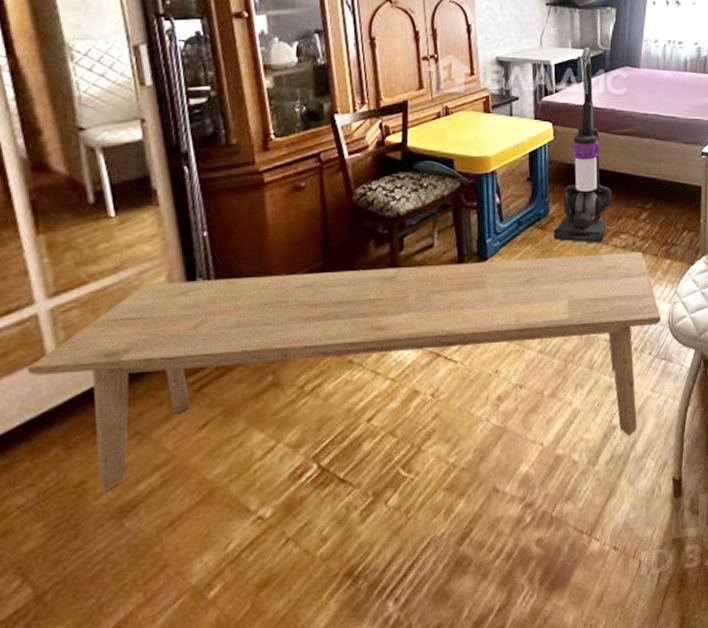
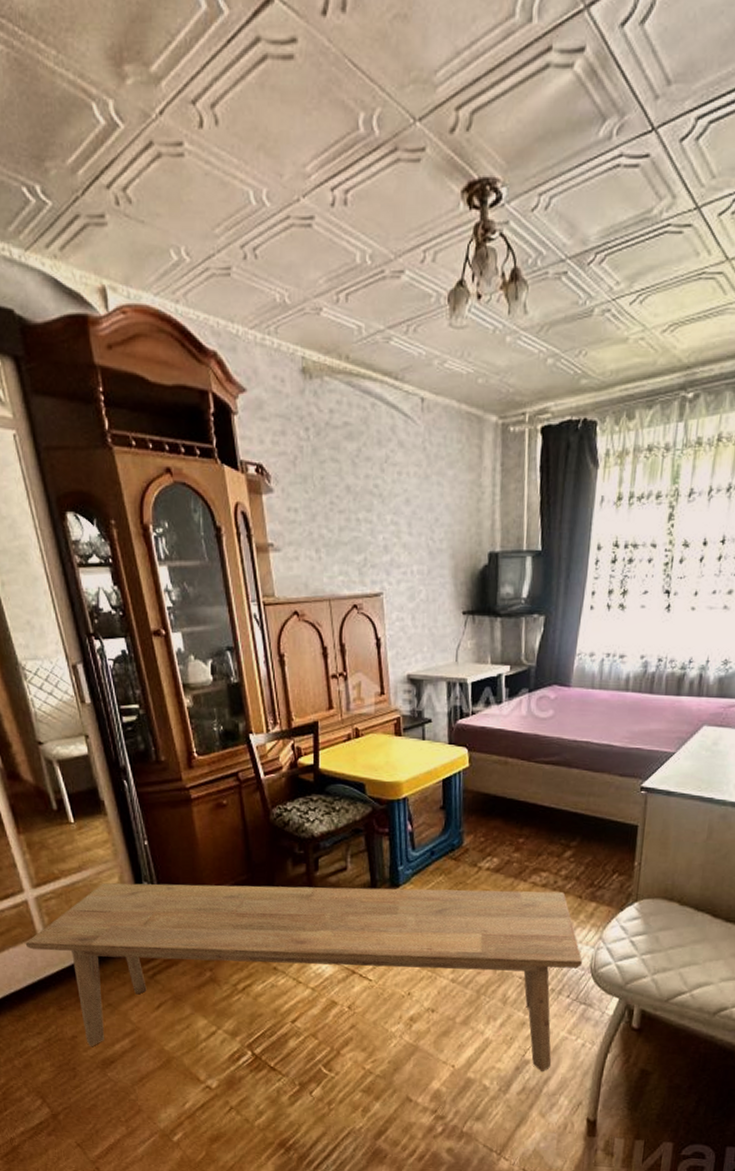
vacuum cleaner: present [554,46,612,243] -> none [468,661,533,879]

